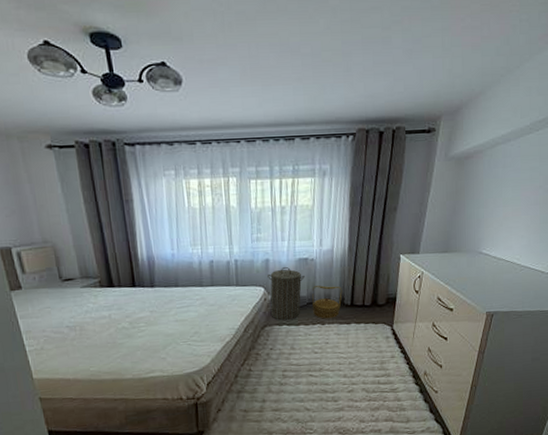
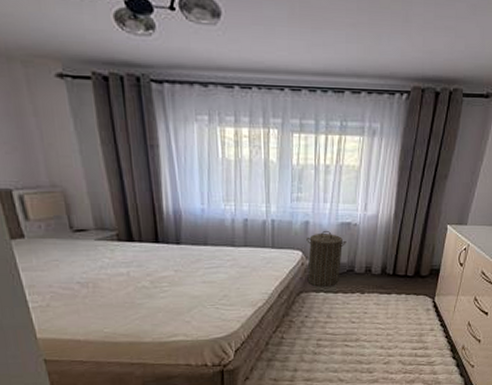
basket: present [312,285,342,319] -> none [352,253,385,288]

